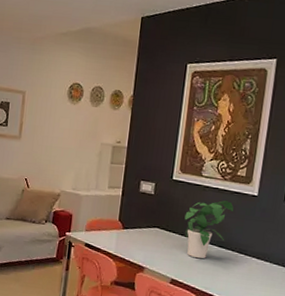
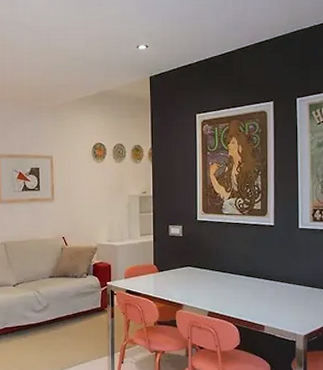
potted plant: present [184,200,234,259] -> none [213,232,254,290]

